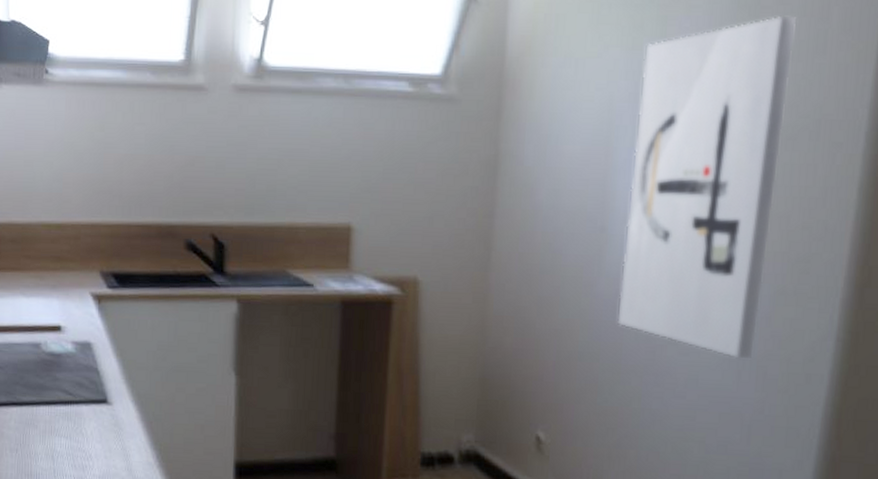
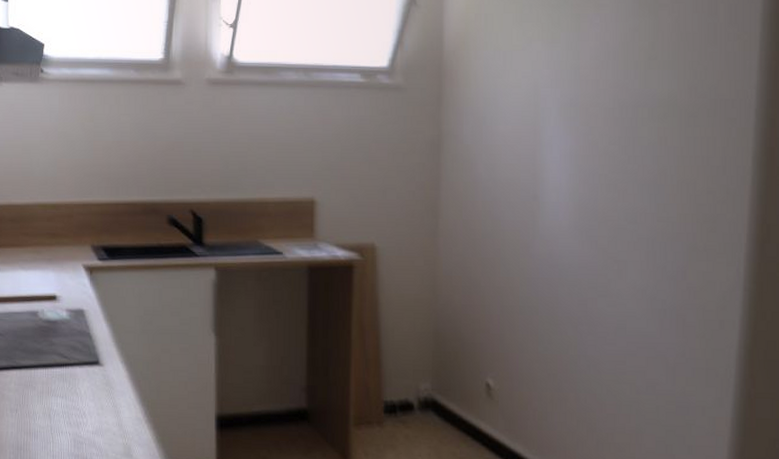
wall art: present [617,15,797,359] -> none [552,12,690,309]

